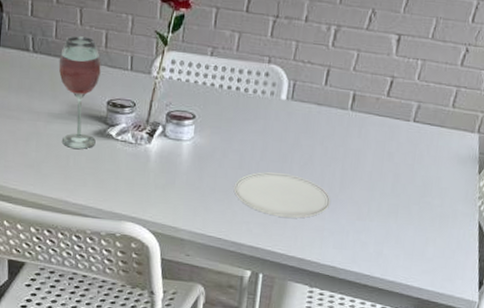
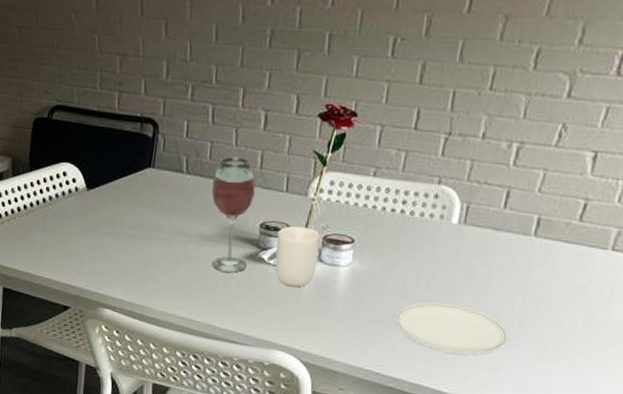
cup: none [122,103,165,162] -> present [275,226,321,288]

